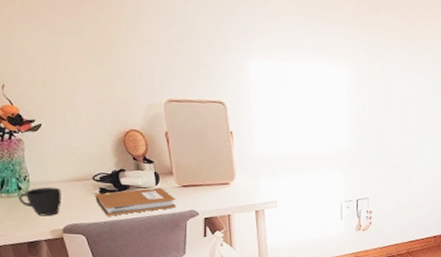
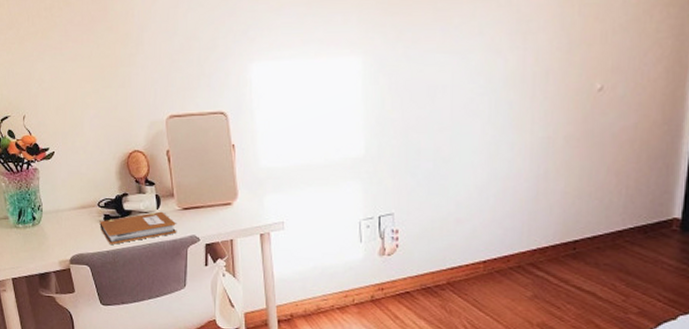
cup: present [18,186,61,217] -> none [32,215,70,247]

